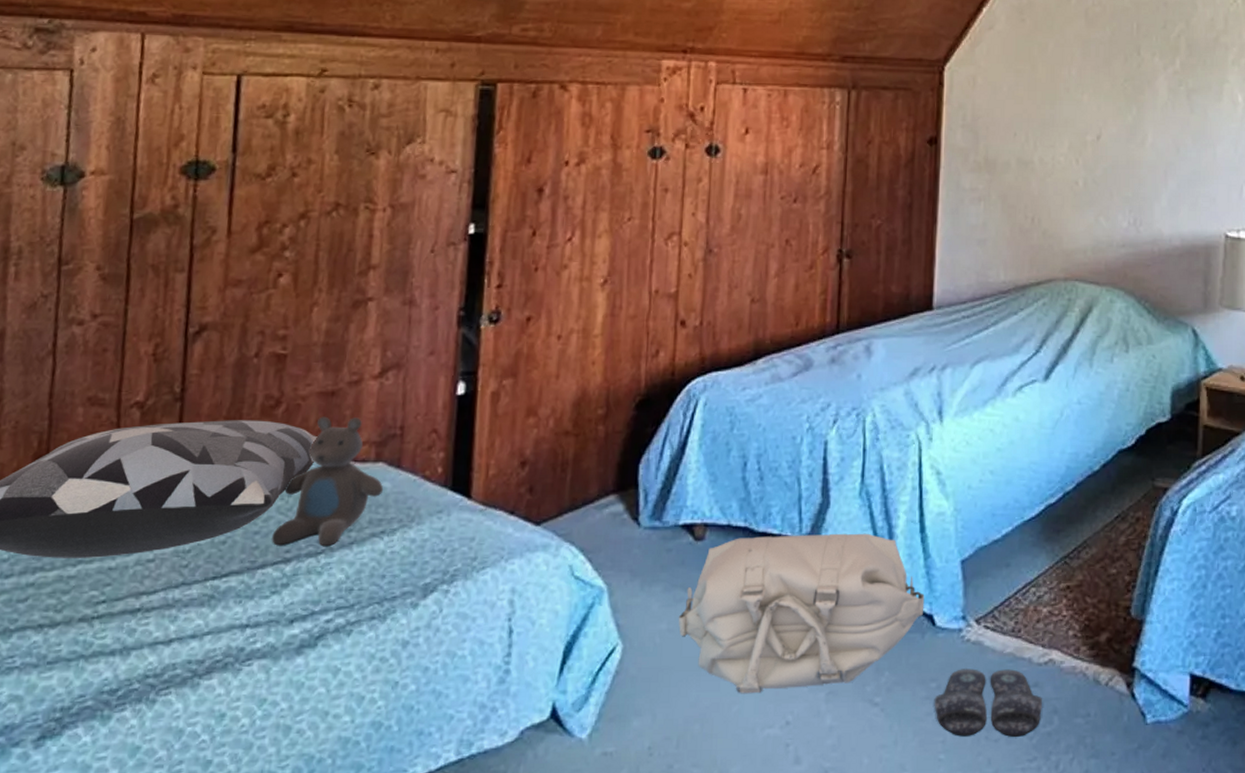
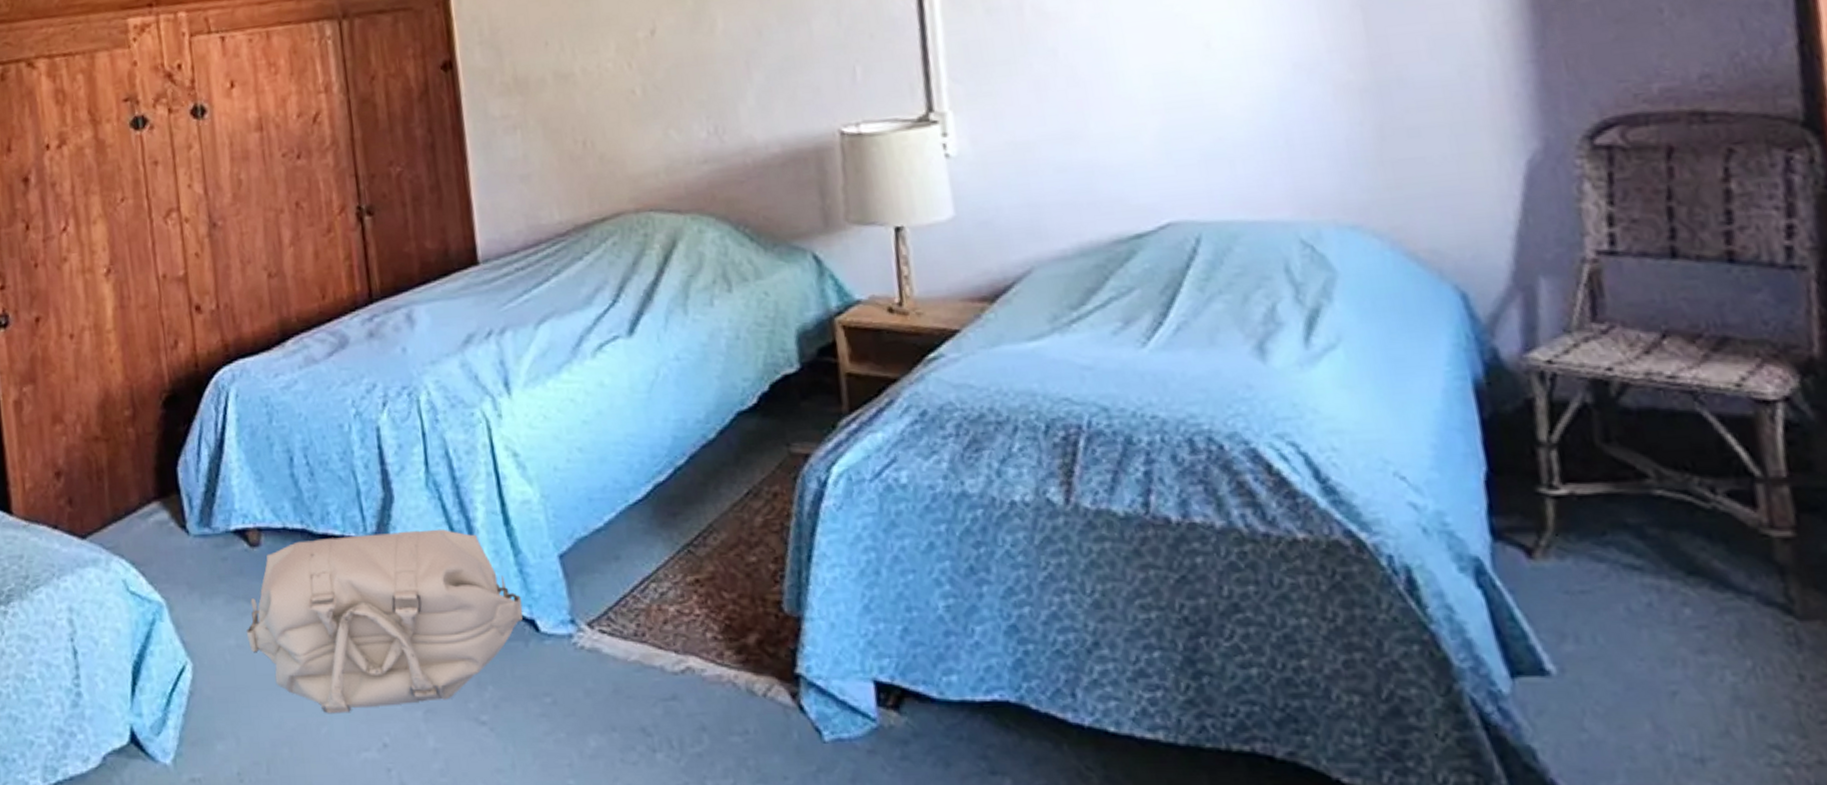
slippers: present [934,669,1043,737] -> none [551,680,687,759]

